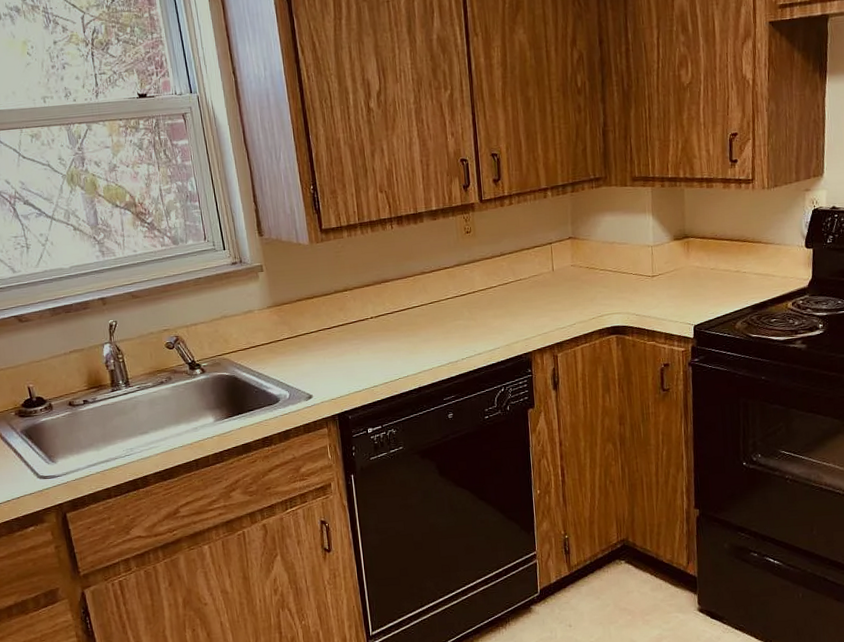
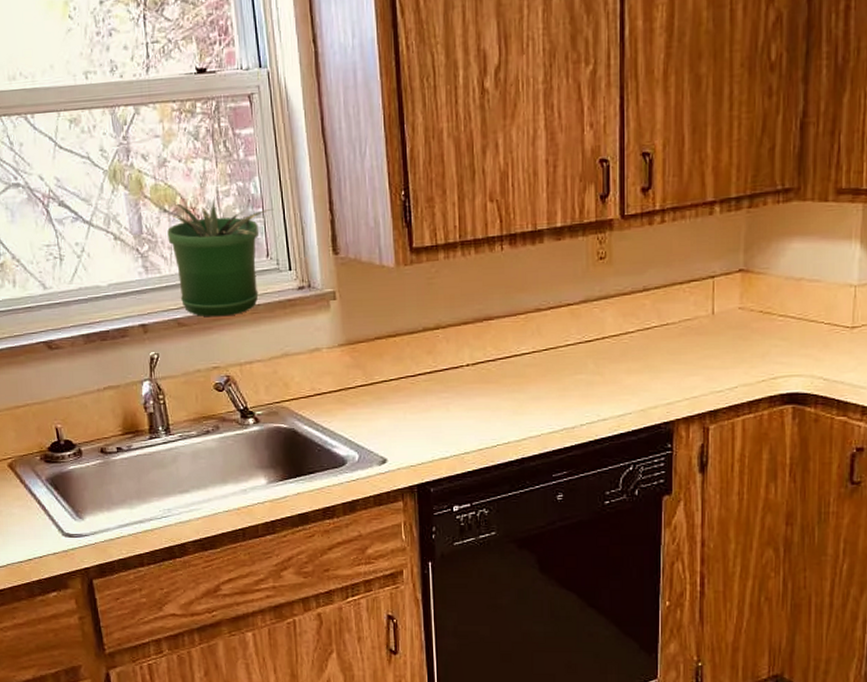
planter: none [115,198,209,290] -> present [163,201,274,317]

